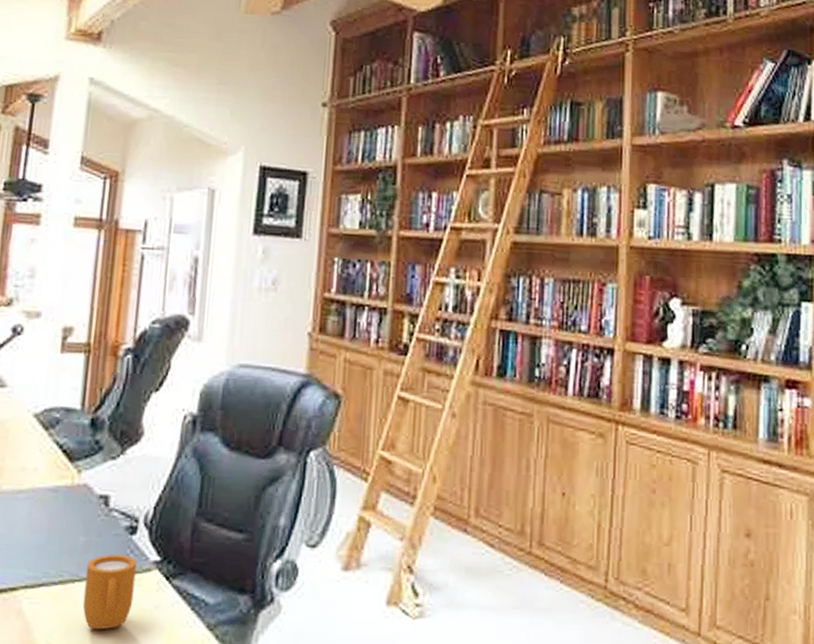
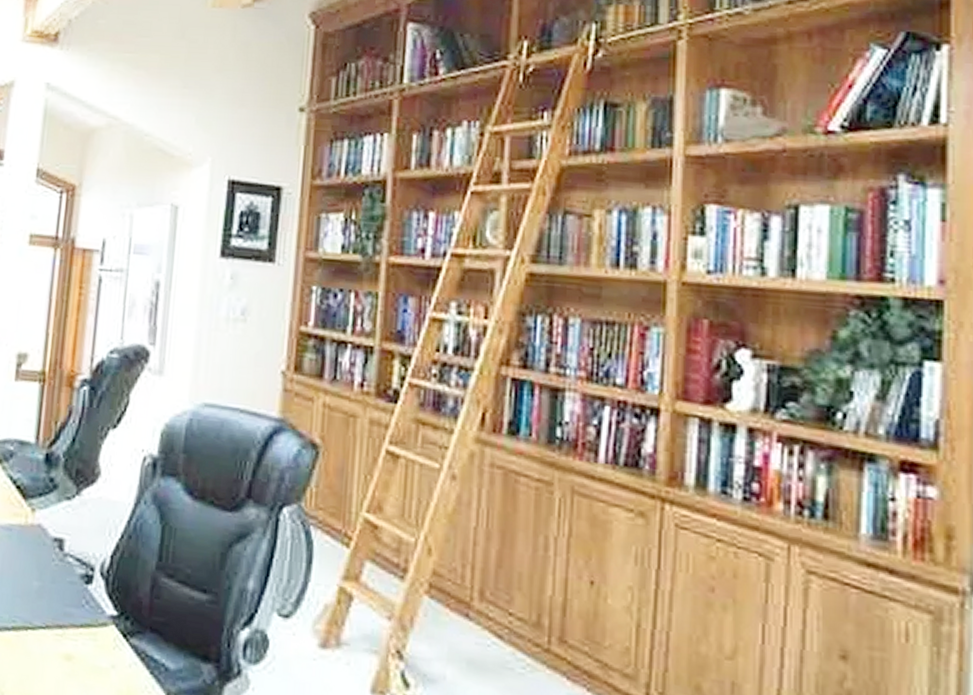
mug: present [82,554,137,630] -> none [36,603,92,685]

